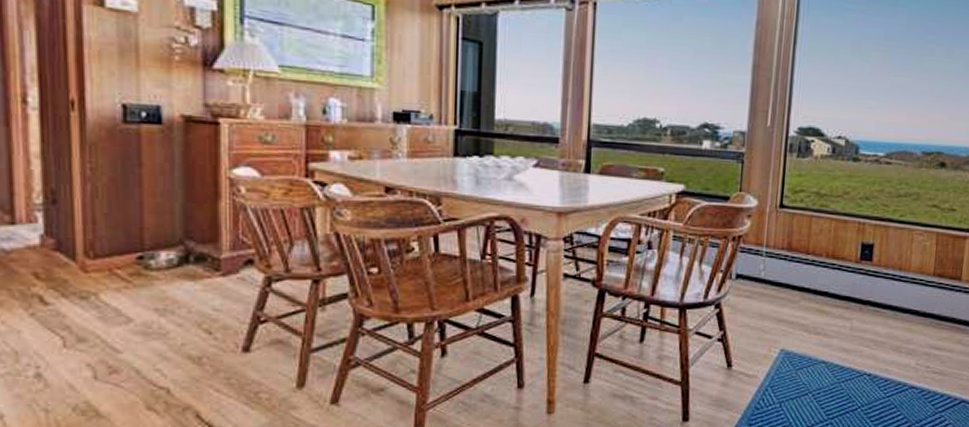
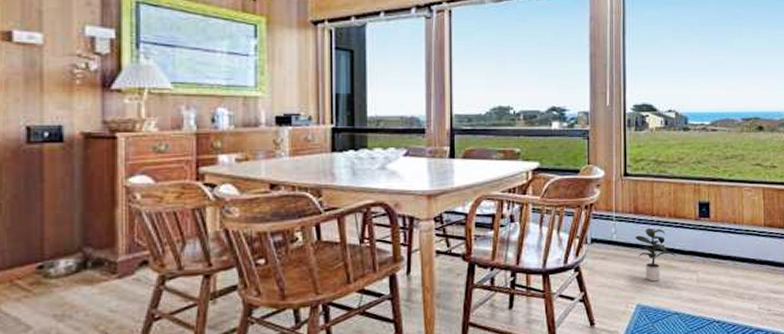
potted plant: none [785,267,830,326] -> present [635,227,676,282]

